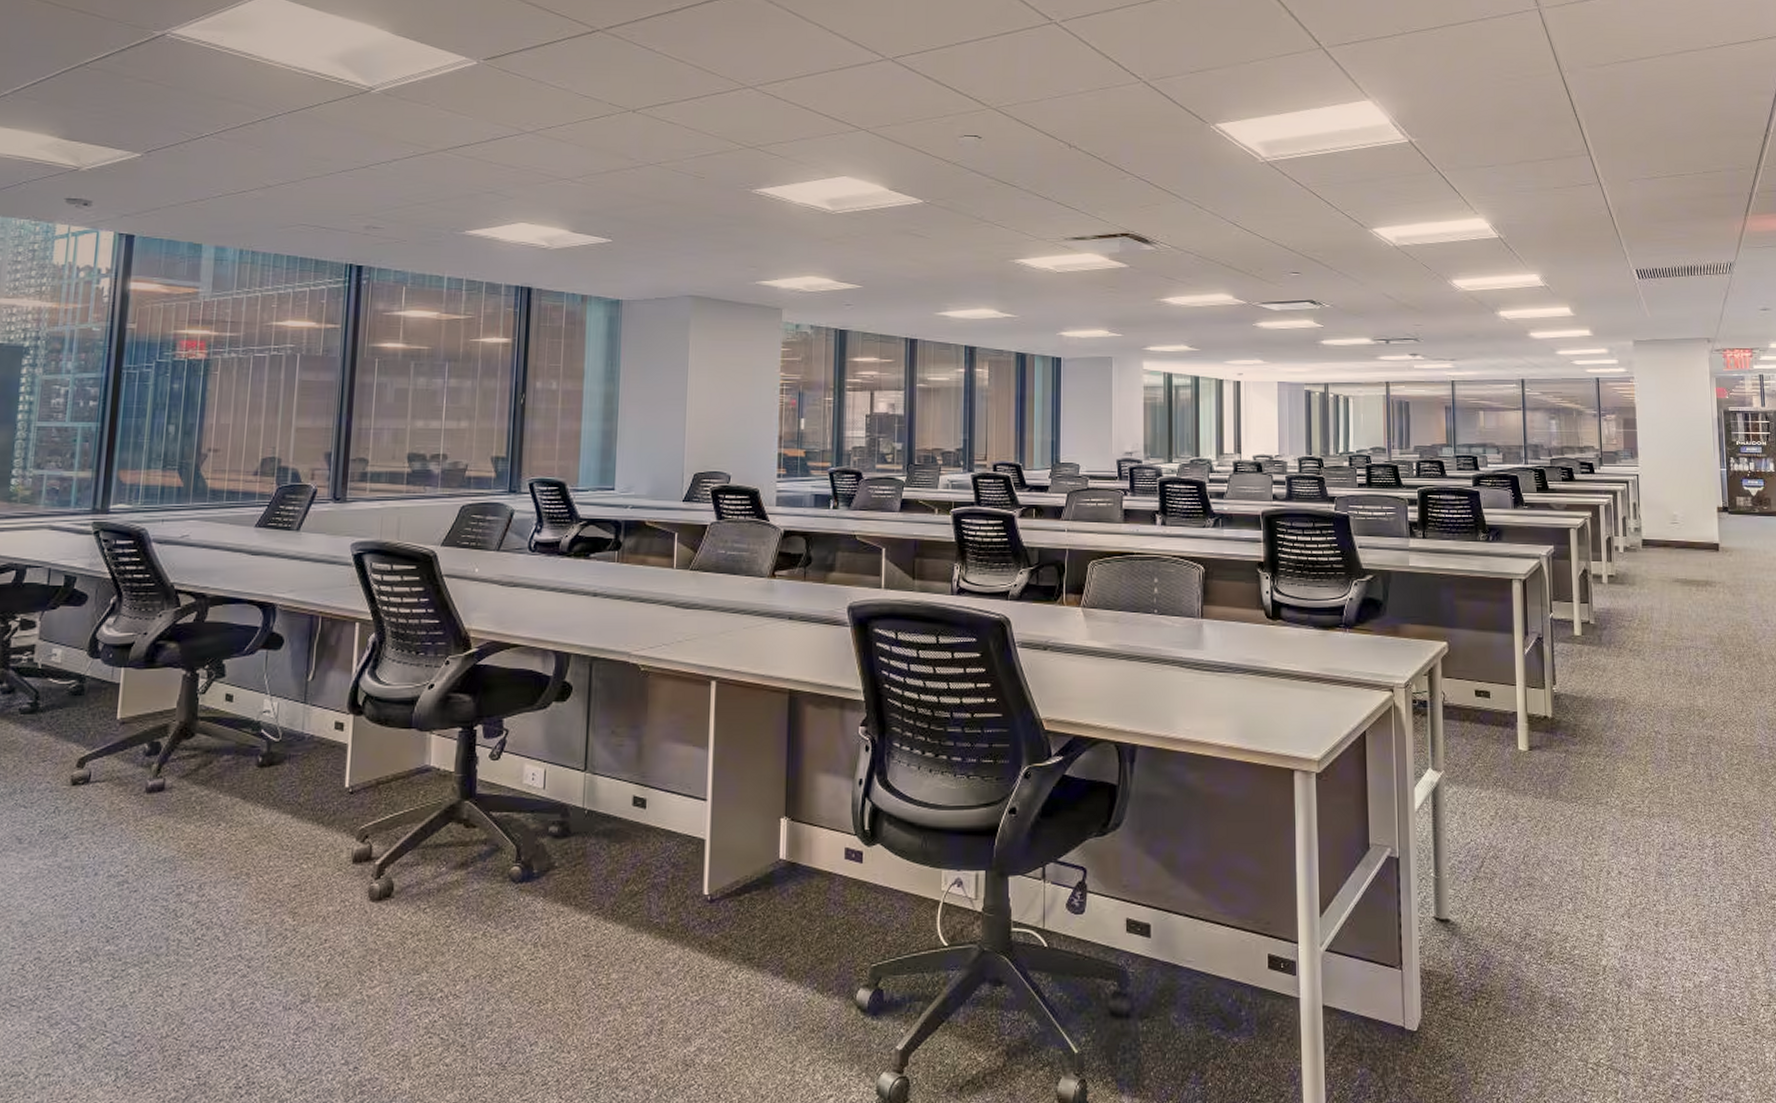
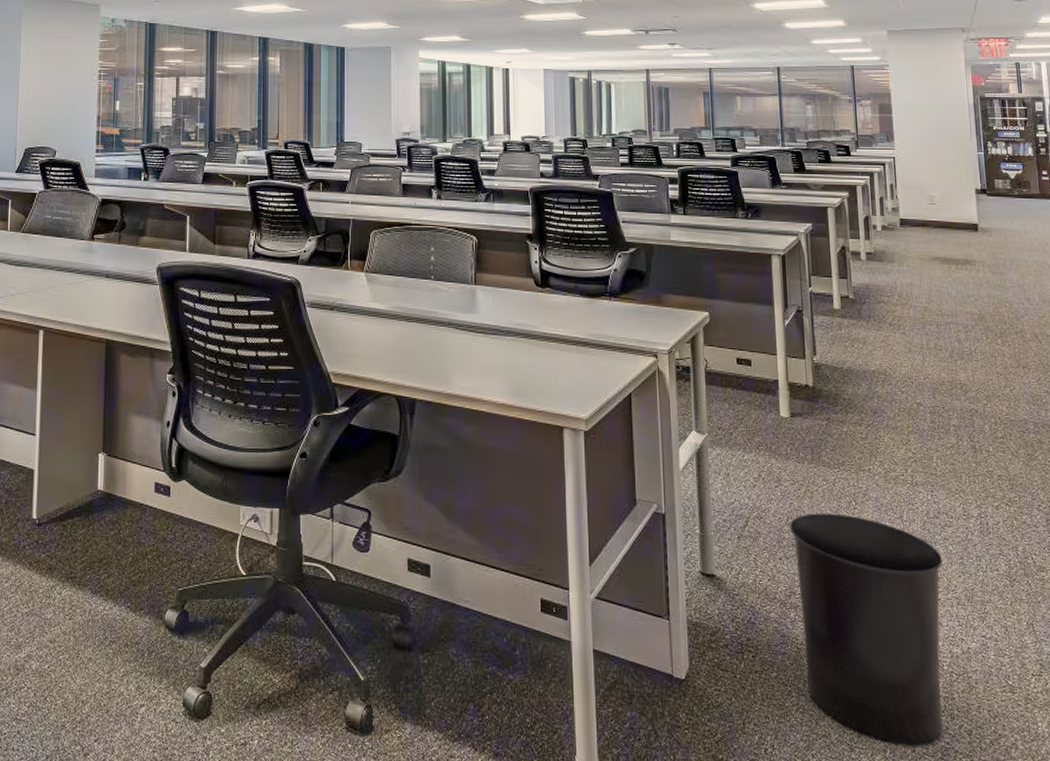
waste bin: none [1526,849,1677,1083] -> present [790,513,943,744]

